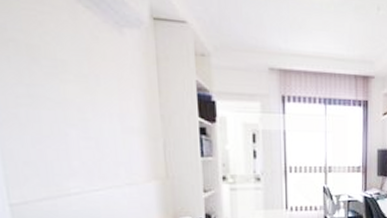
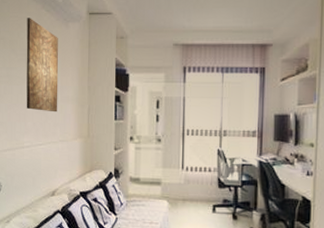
wall art: none [52,13,119,148] -> present [26,18,59,112]

